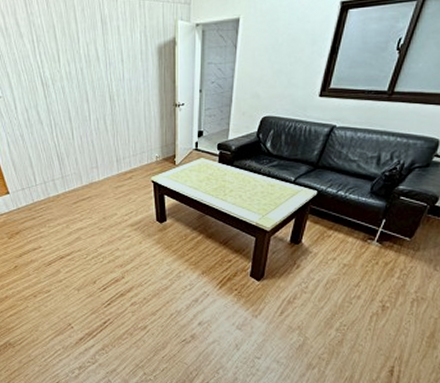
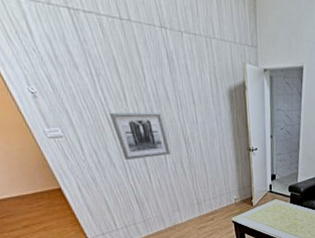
wall art: none [43,71,95,117] -> present [109,112,170,159]

